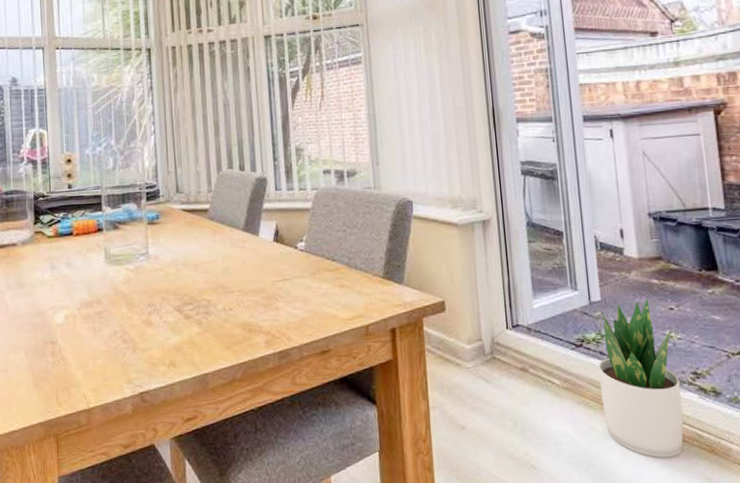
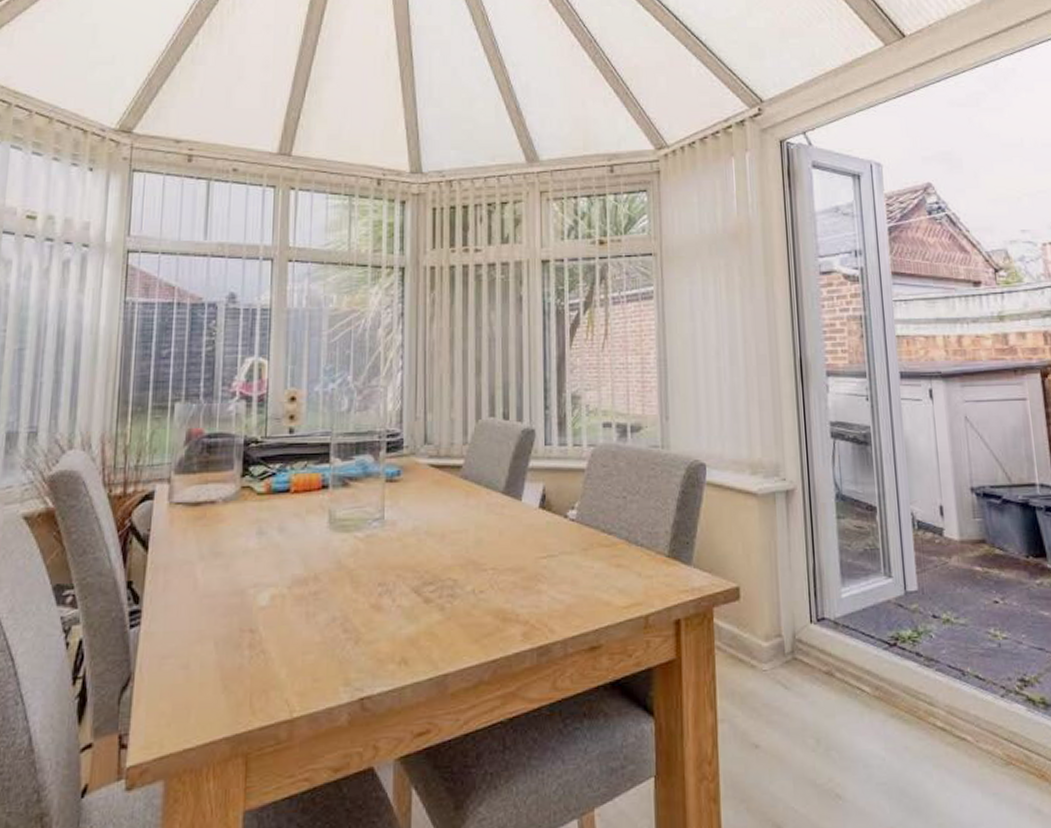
planter: present [598,299,684,458] -> none [914,589,1010,785]

